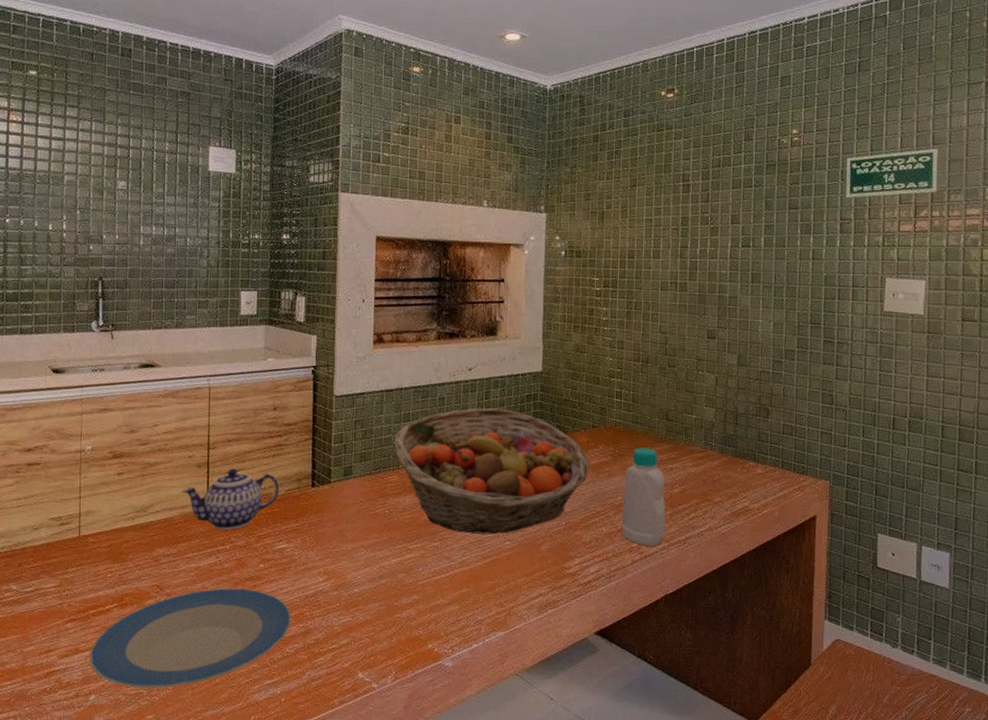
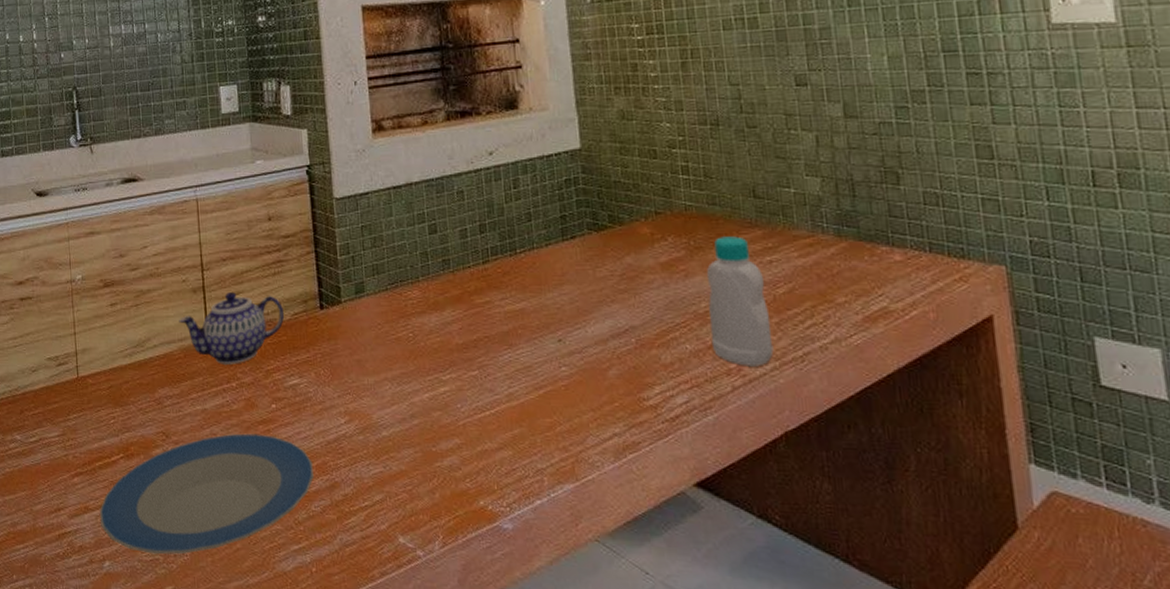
fruit basket: present [394,408,590,535] -> none [409,199,659,359]

